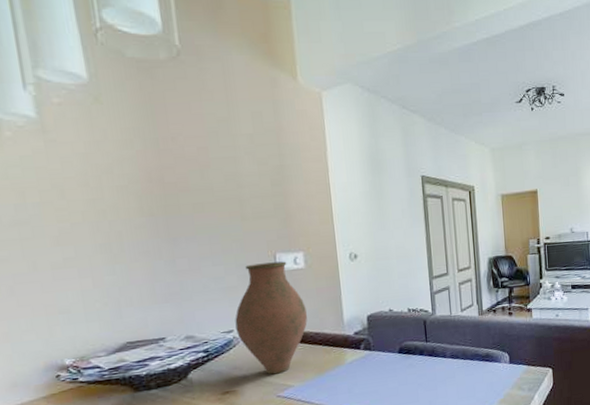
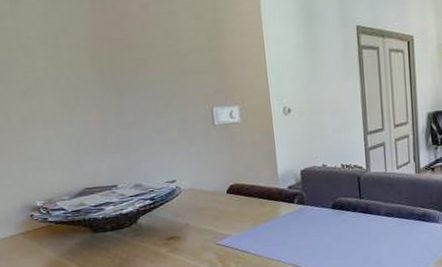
vase: present [235,261,308,375] -> none [177,115,244,224]

